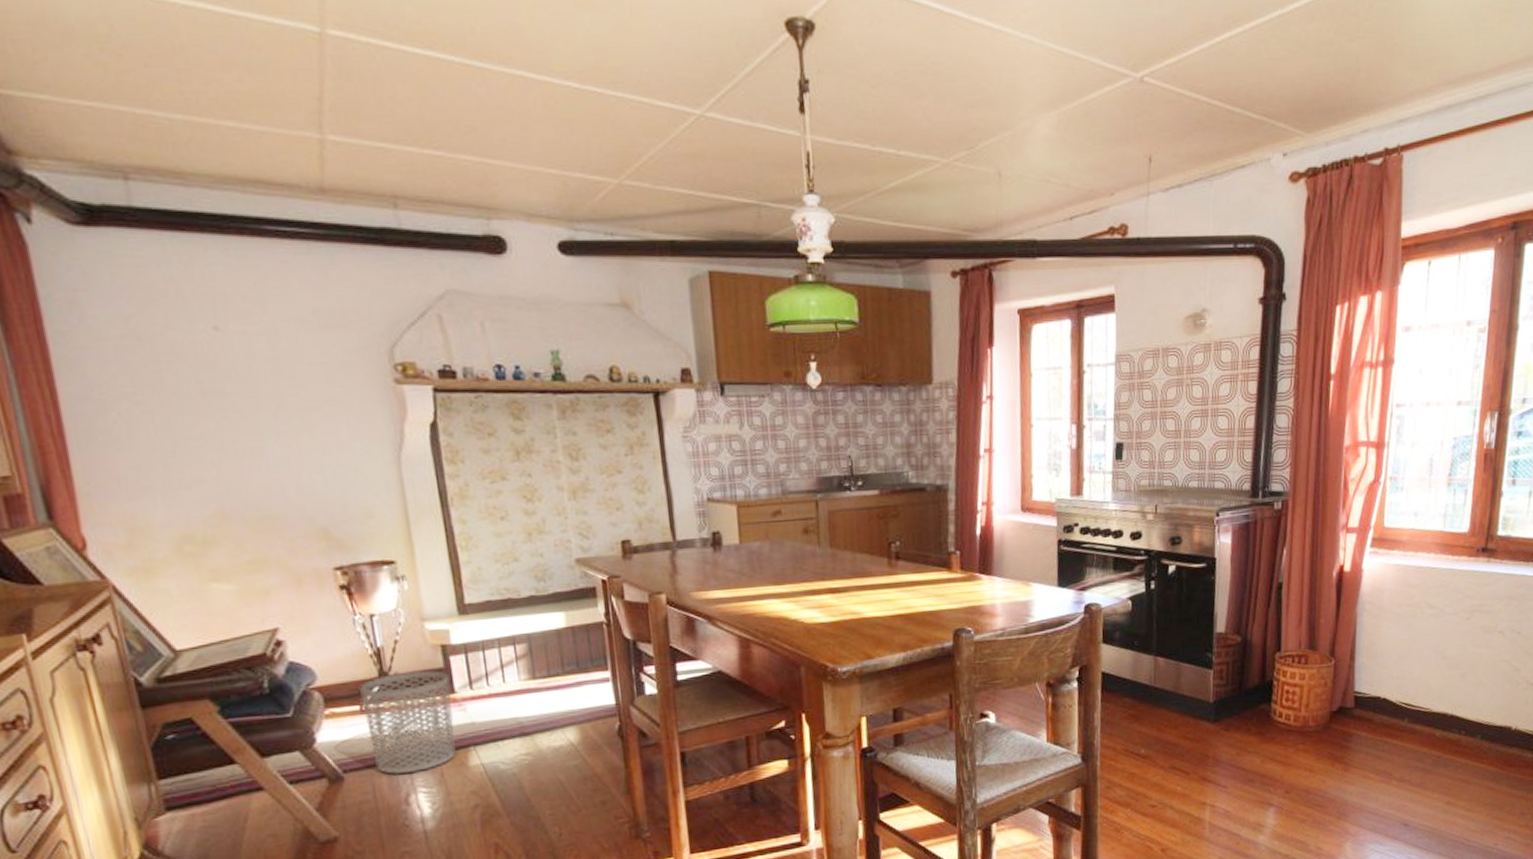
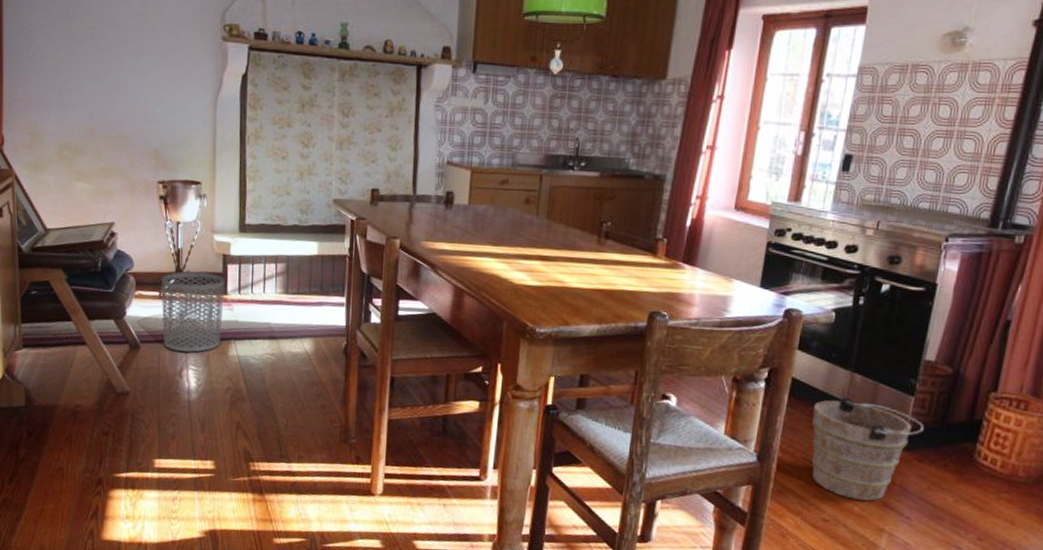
bucket: none [1125,681,1225,781] -> present [811,396,924,501]

